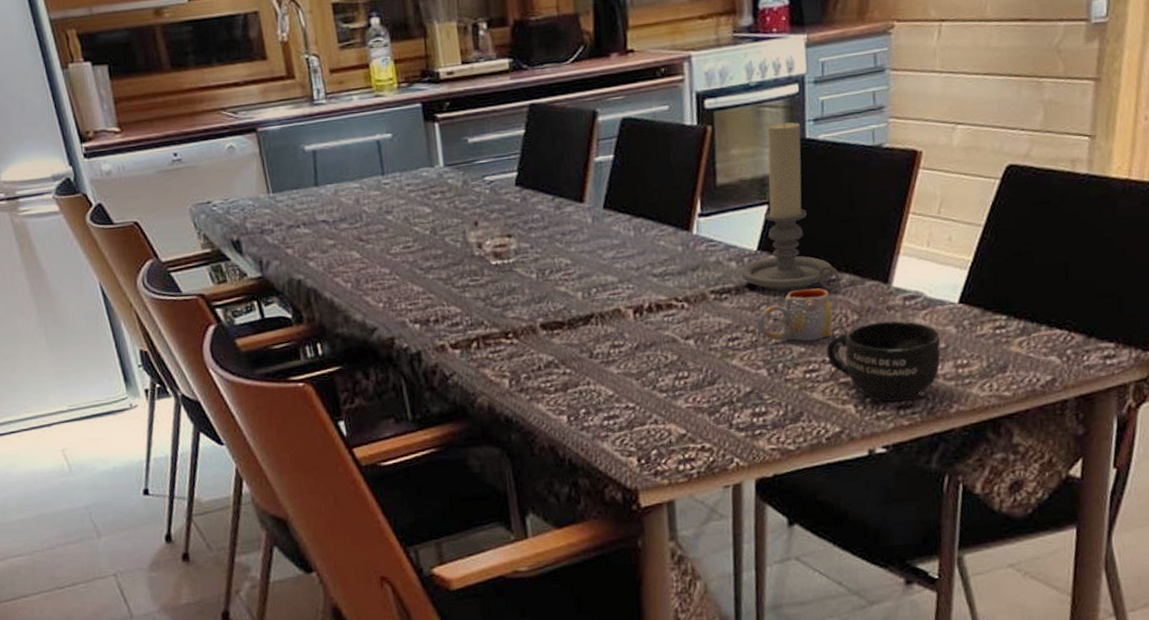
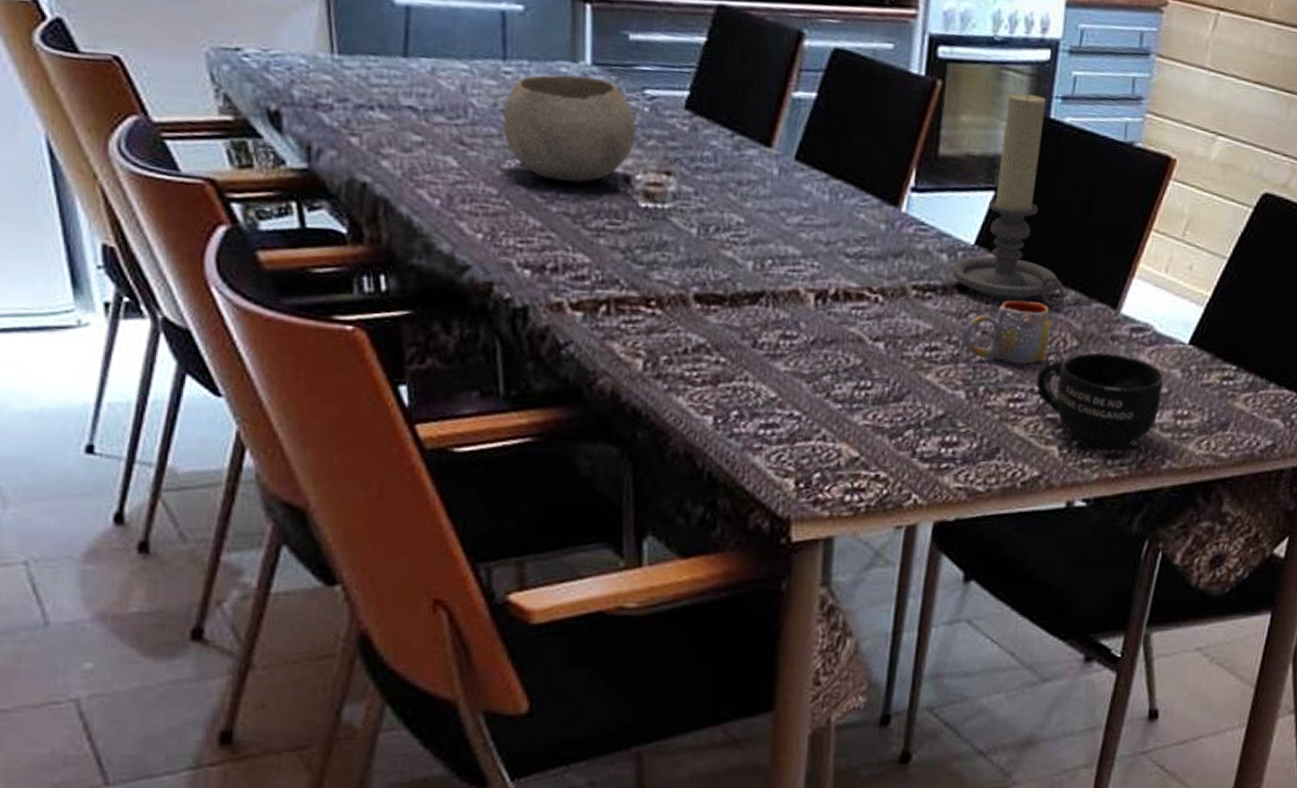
bowl: none [386,175,482,256] -> present [502,74,636,183]

